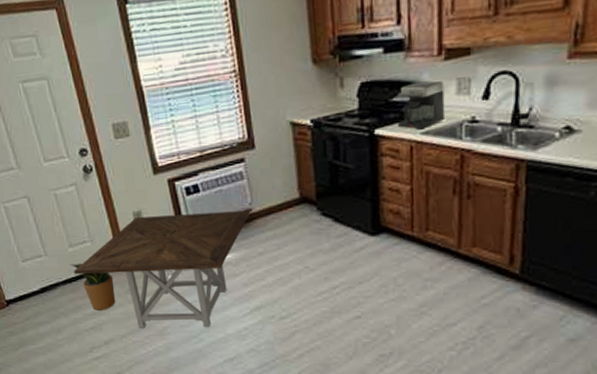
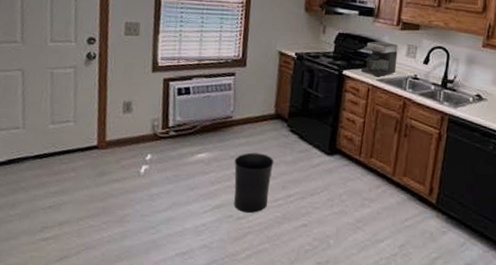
potted plant: present [69,263,116,310] -> none [46,140,87,190]
dining table: present [74,210,251,328] -> none [48,107,231,220]
waste bin: none [264,245,310,311] -> present [234,152,274,213]

